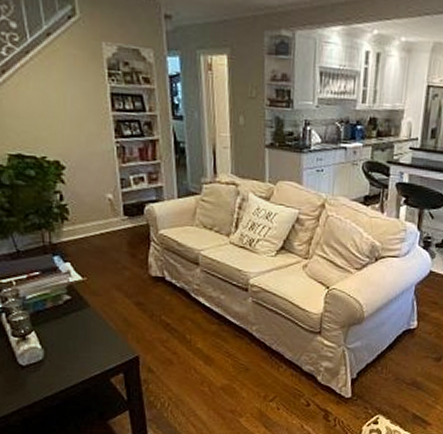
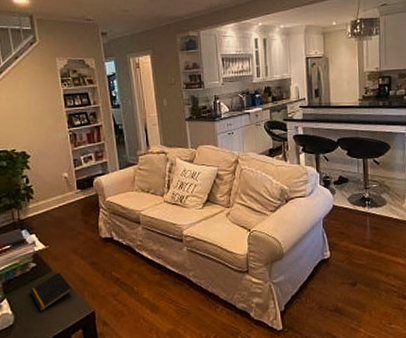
notepad: none [63,309,114,349] -> present [30,272,73,311]

